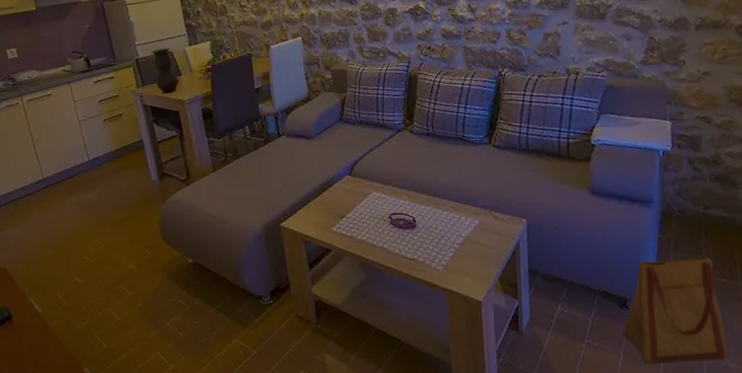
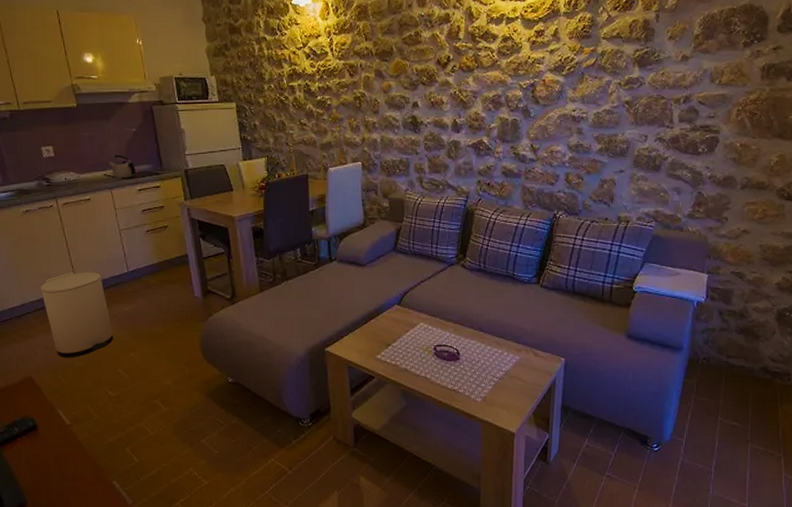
pedal bin: none [10,163,79,247] -> present [41,272,114,357]
vase: present [151,48,180,94] -> none [202,161,230,209]
shopping bag: present [623,257,730,364] -> none [641,402,732,497]

